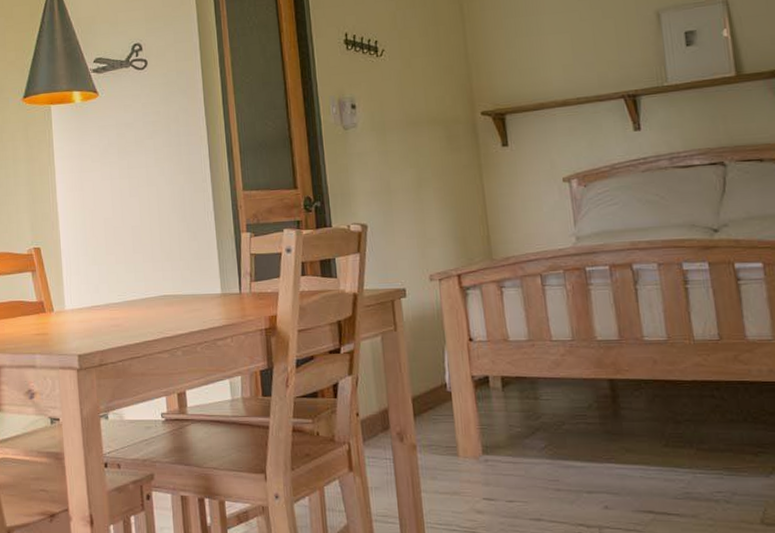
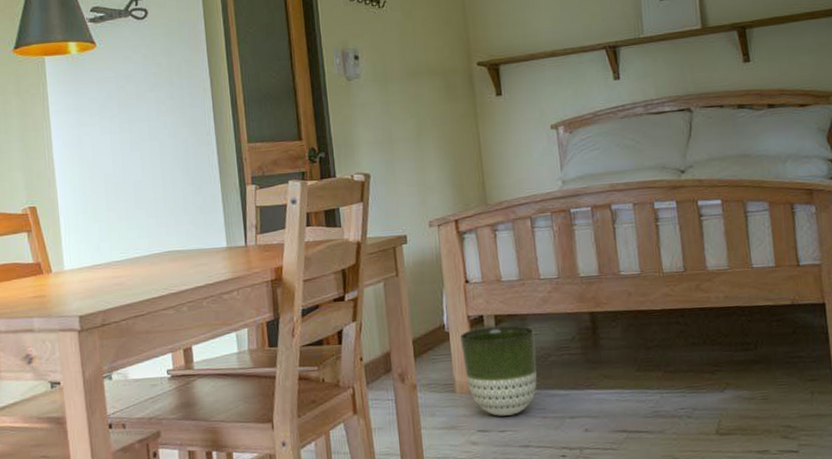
planter: none [464,389,549,485] -> present [460,325,537,416]

